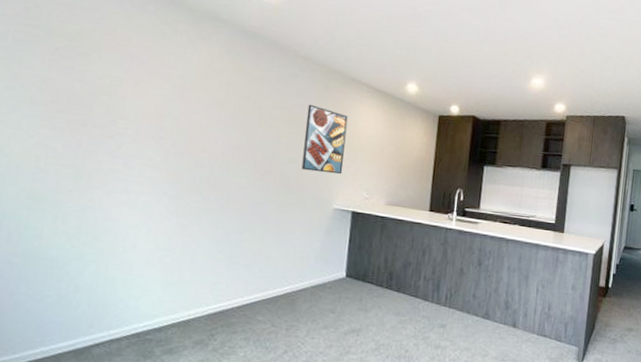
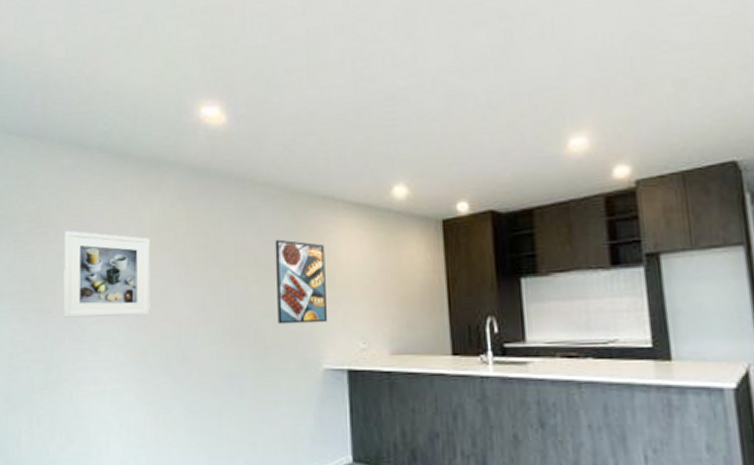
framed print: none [99,55,195,145] -> present [63,230,151,318]

